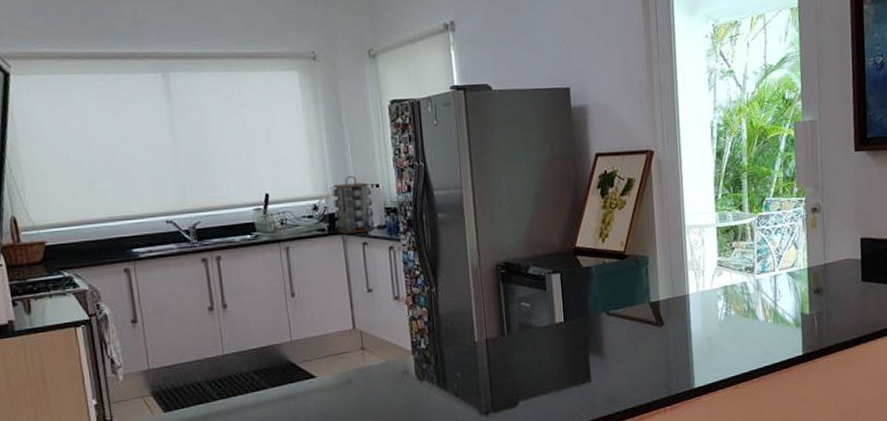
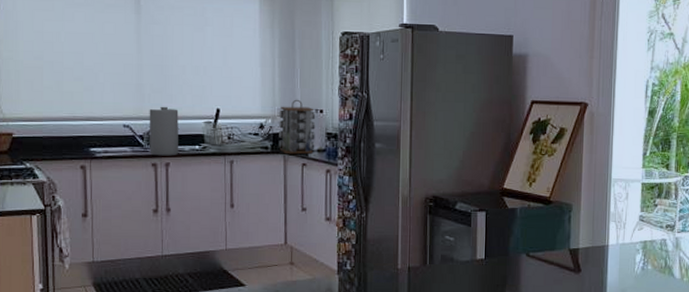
paper towel holder: none [192,196,230,250] -> present [149,106,179,156]

